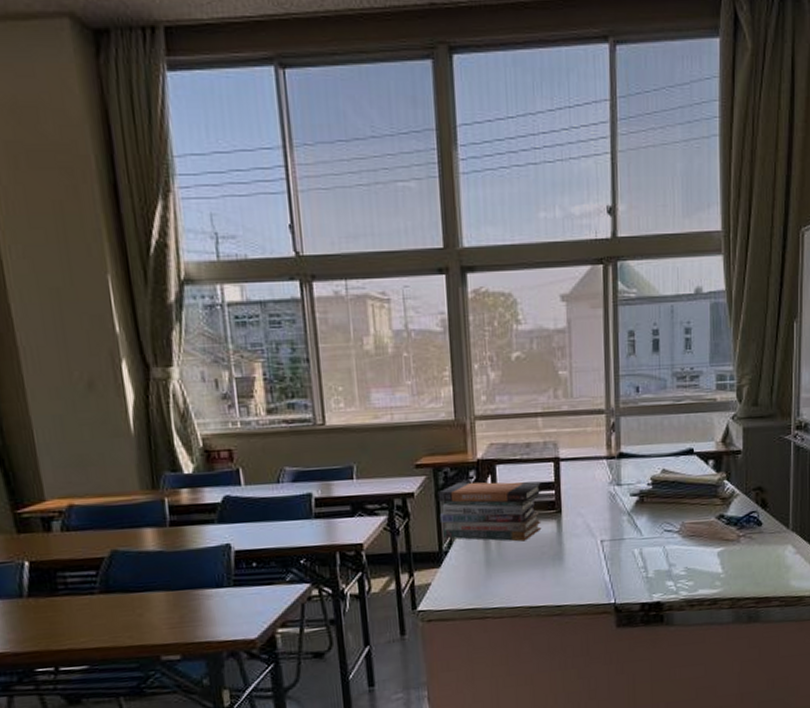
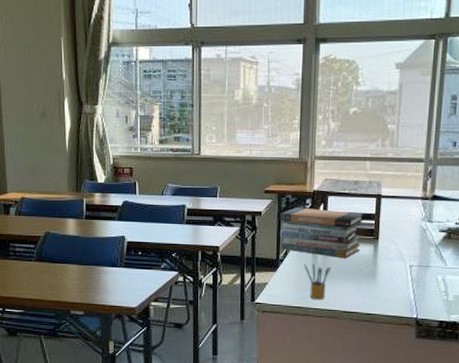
pencil box: none [474,552,509,597] -> present [304,264,332,300]

